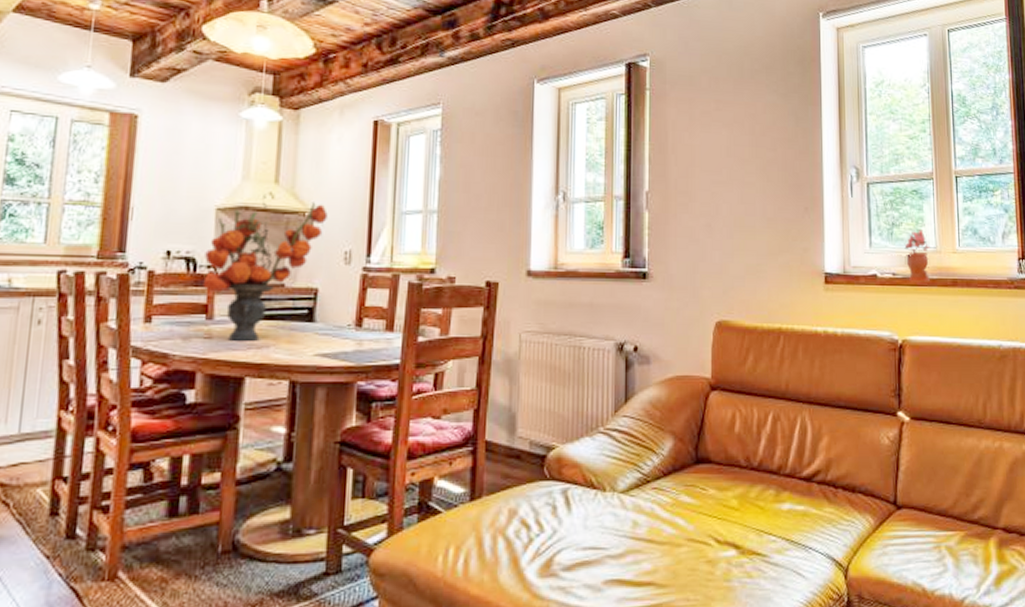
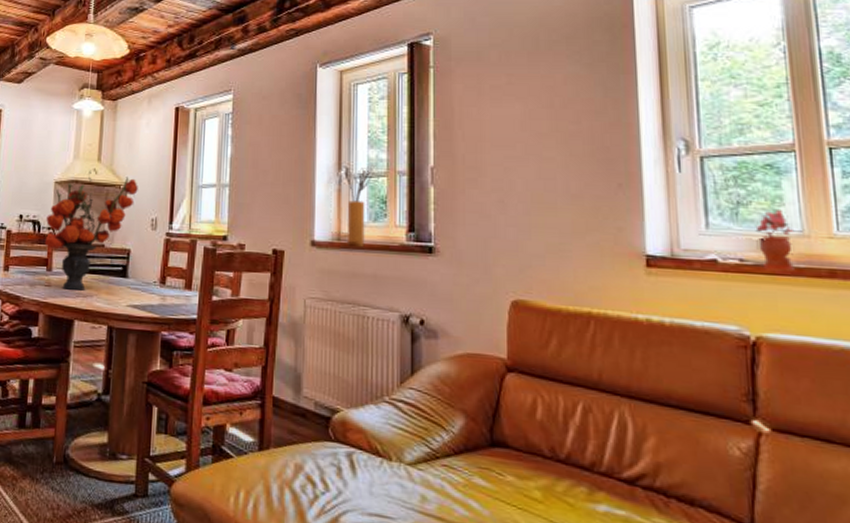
vase: none [562,188,594,276] -> present [344,164,376,248]

